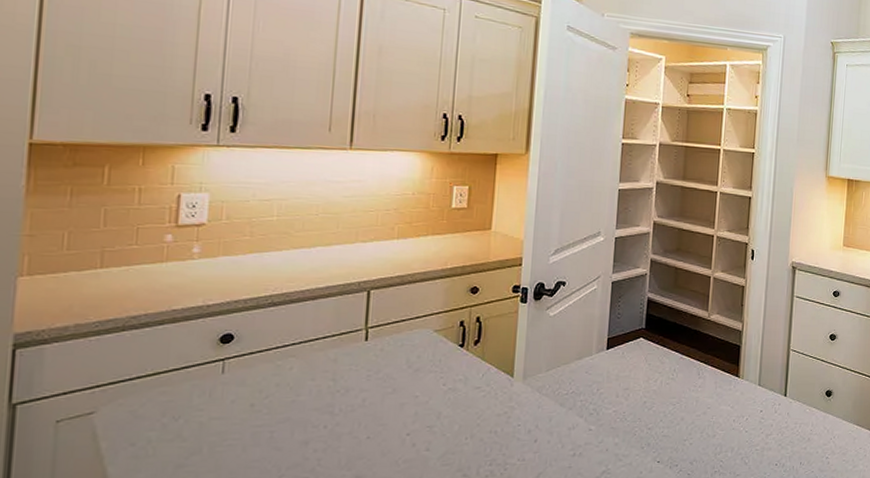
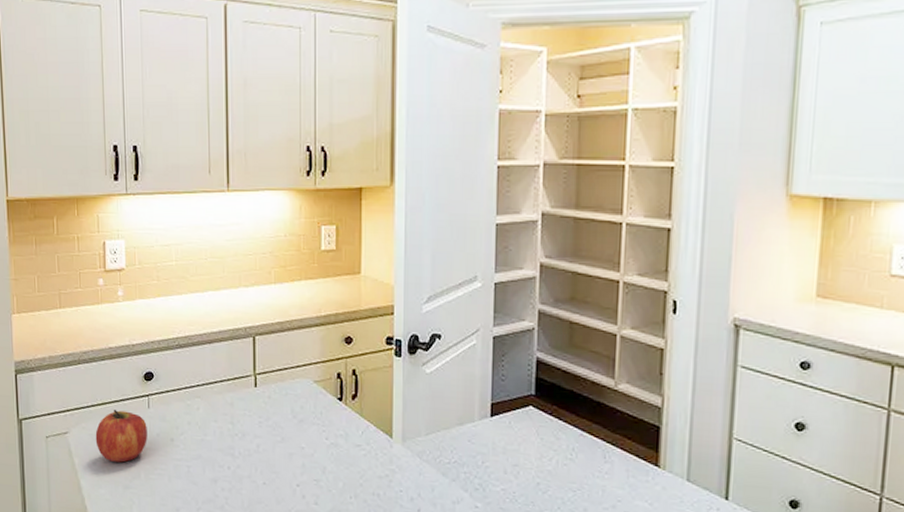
fruit: none [137,379,218,439] -> present [95,410,148,463]

